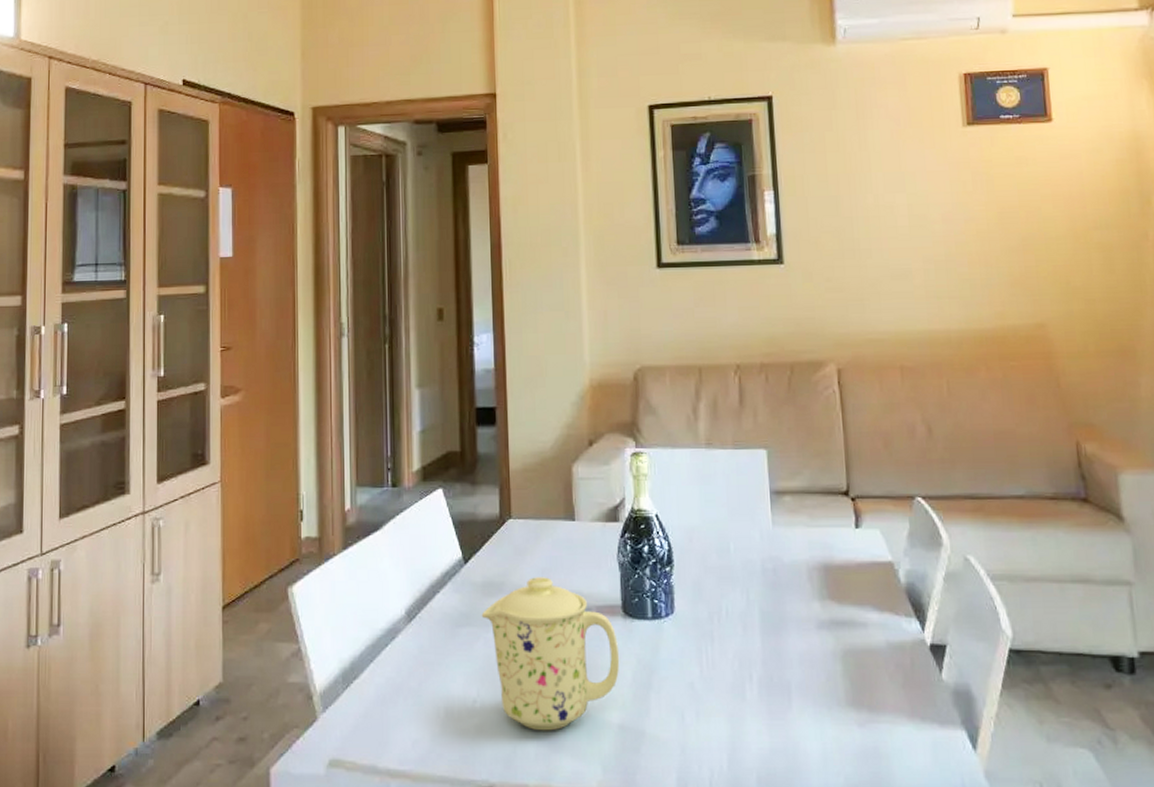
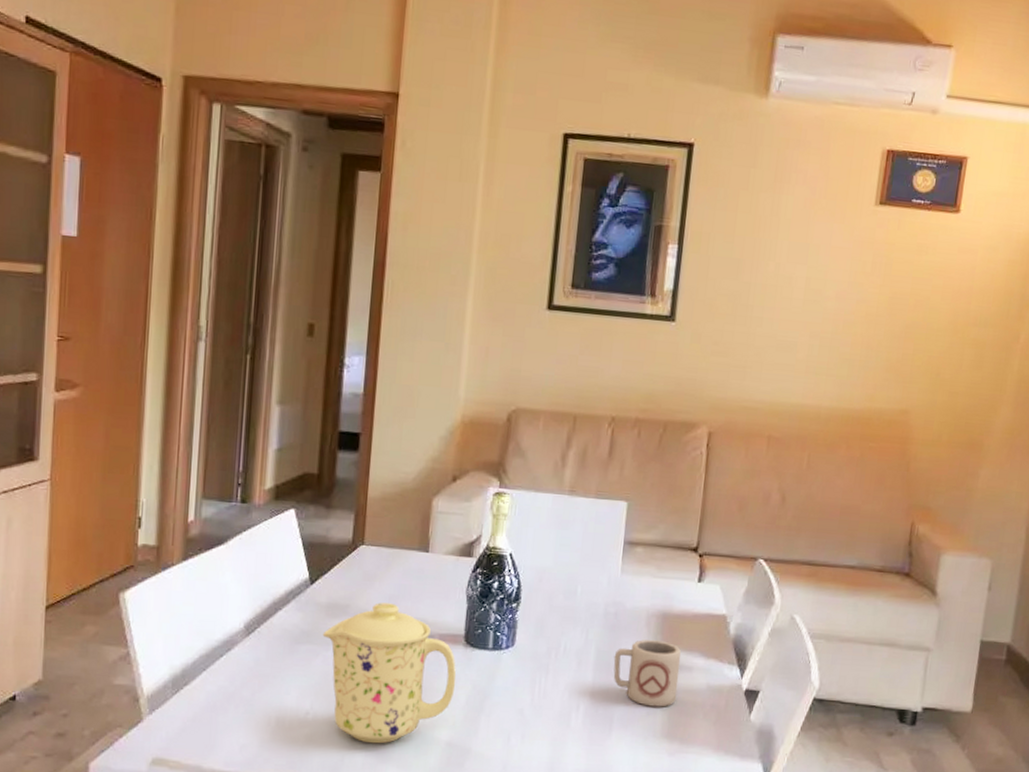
cup: none [780,596,856,671] -> present [613,640,682,707]

